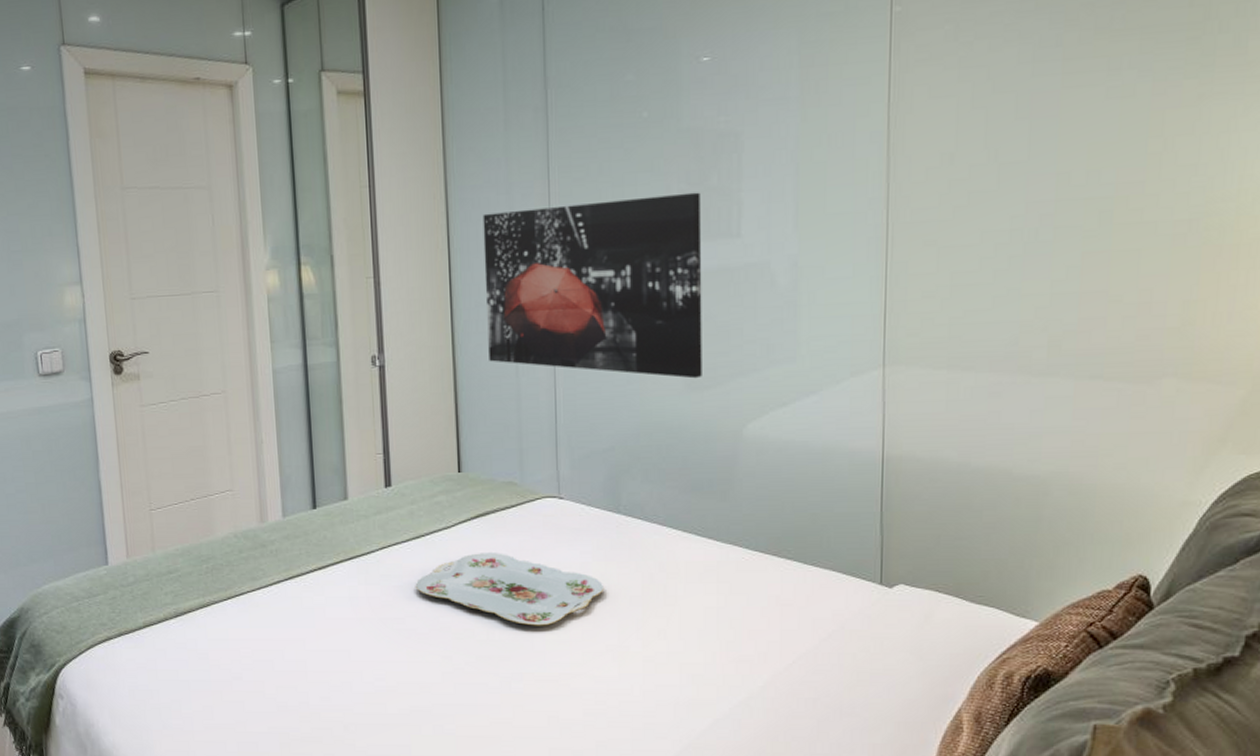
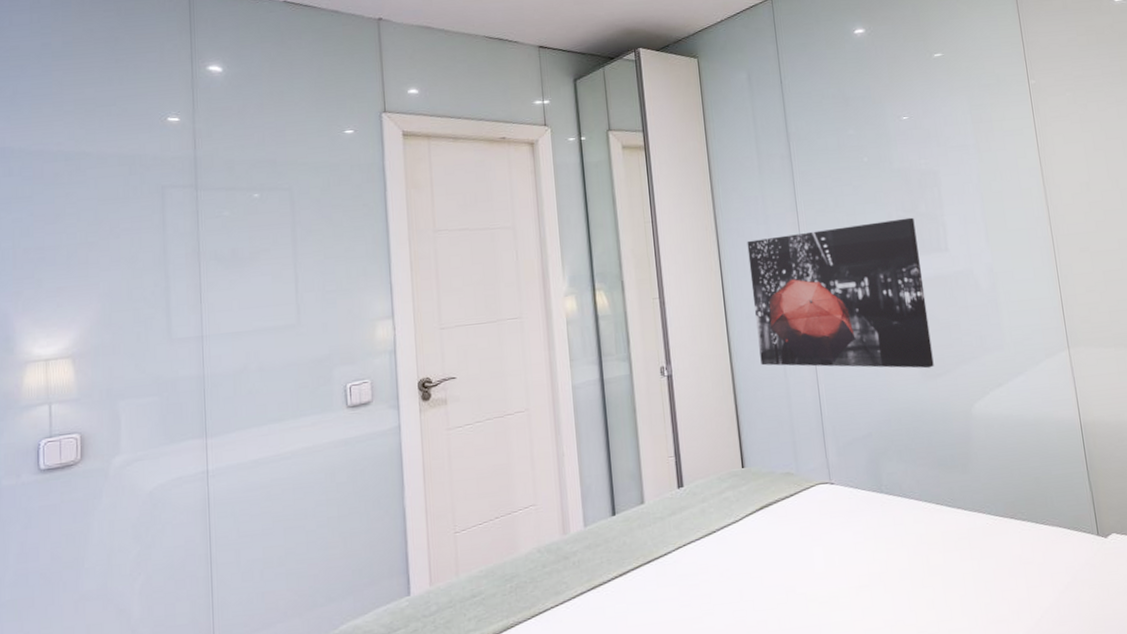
serving tray: present [415,553,605,626] -> none [710,541,878,610]

